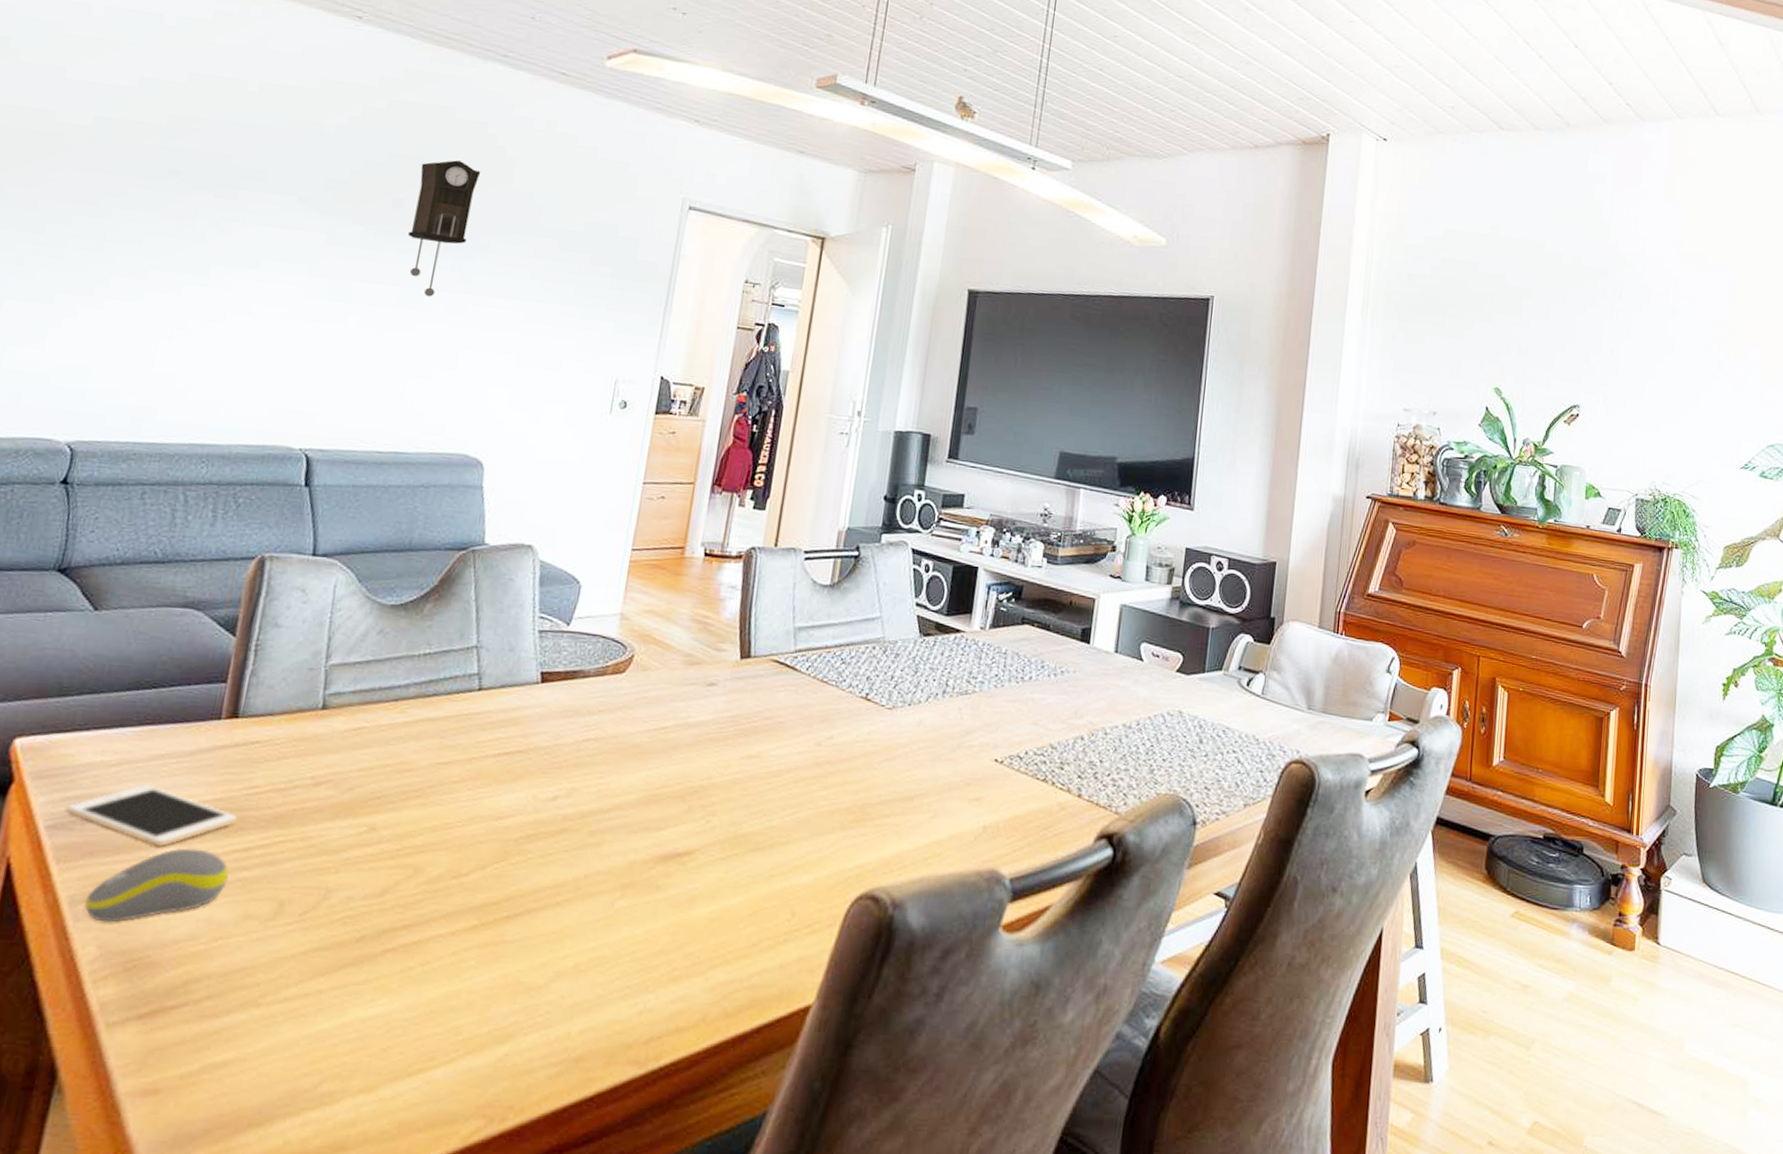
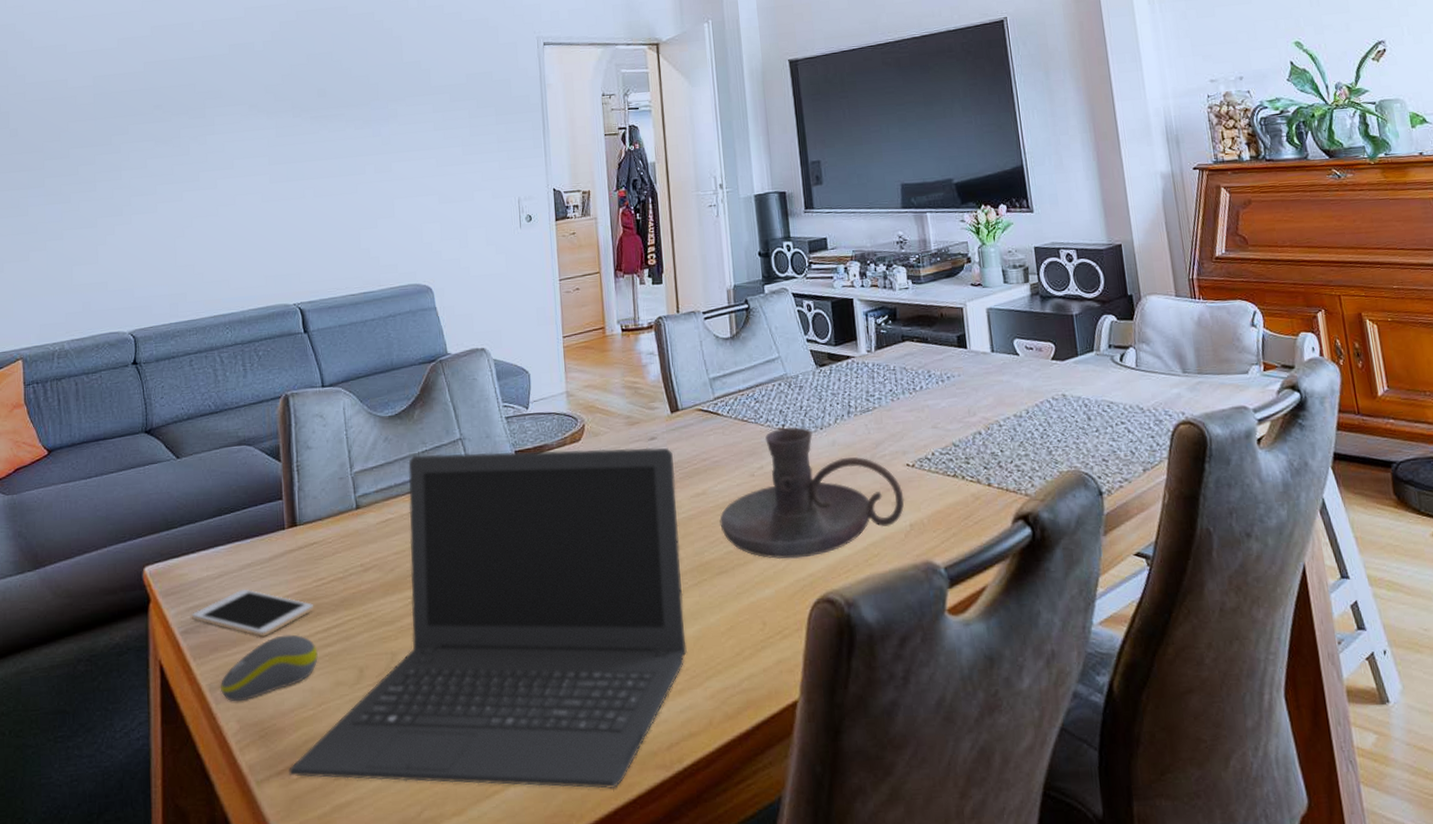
laptop computer: none [153,656,732,1082] -> present [289,447,687,789]
pendulum clock: present [408,160,481,297] -> none [332,47,379,163]
candle holder: none [768,697,985,846] -> present [719,427,905,560]

